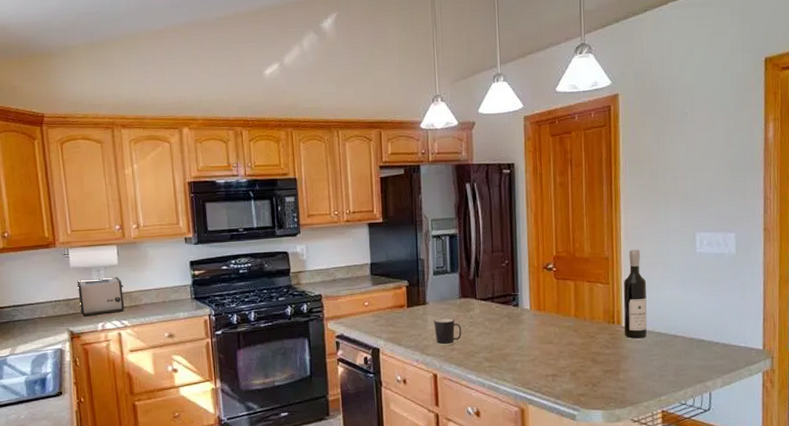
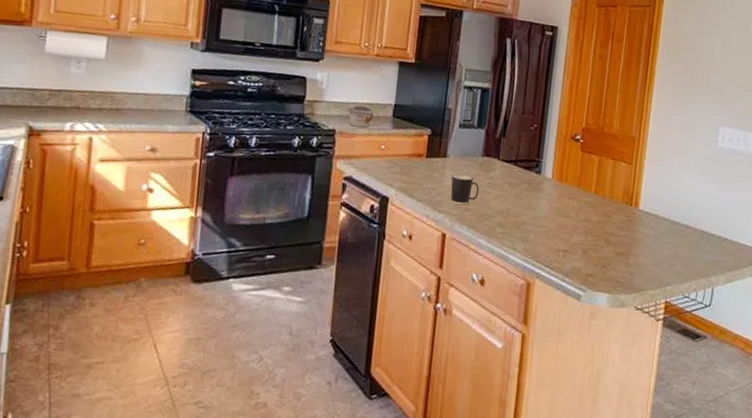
toaster: present [78,277,124,317] -> none [47,69,107,114]
cooking pot: none [329,268,353,290] -> present [348,104,374,128]
bottle: present [623,249,648,339] -> none [639,133,668,224]

